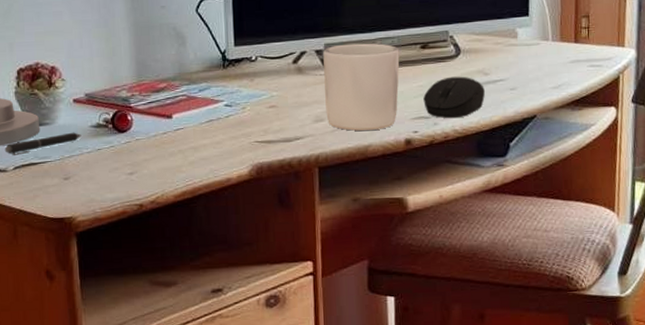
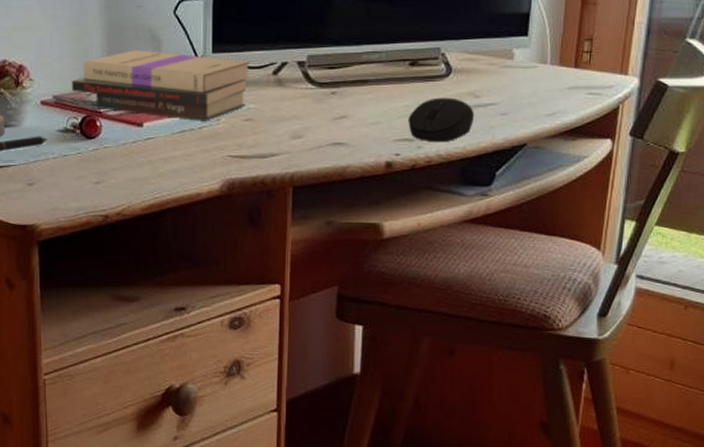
books: none [102,47,271,110] -> present [71,50,250,121]
mug: present [323,43,400,131] -> none [304,57,387,150]

